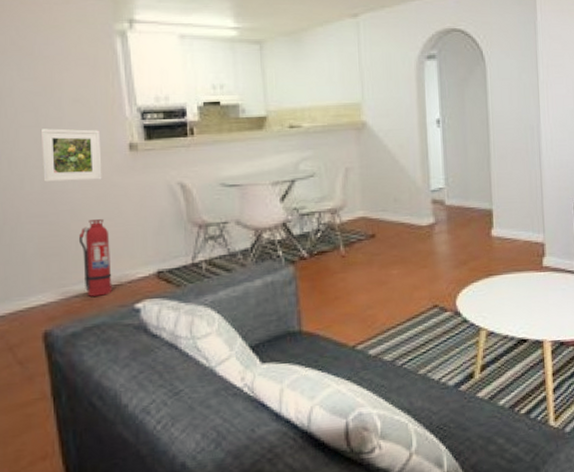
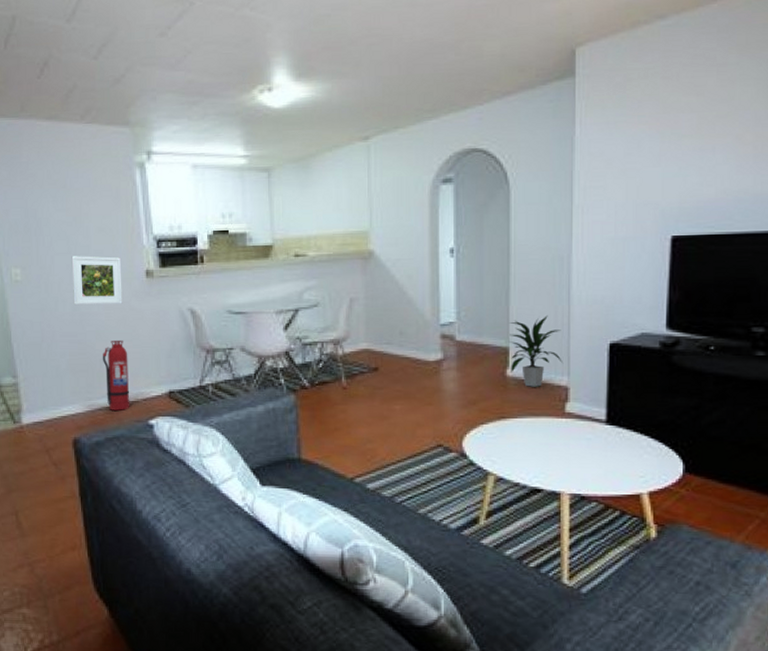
indoor plant: none [492,179,538,245] -> present [510,316,562,387]

